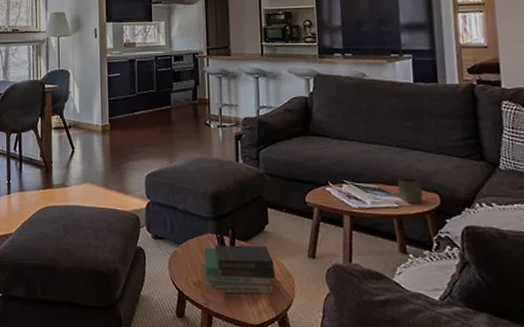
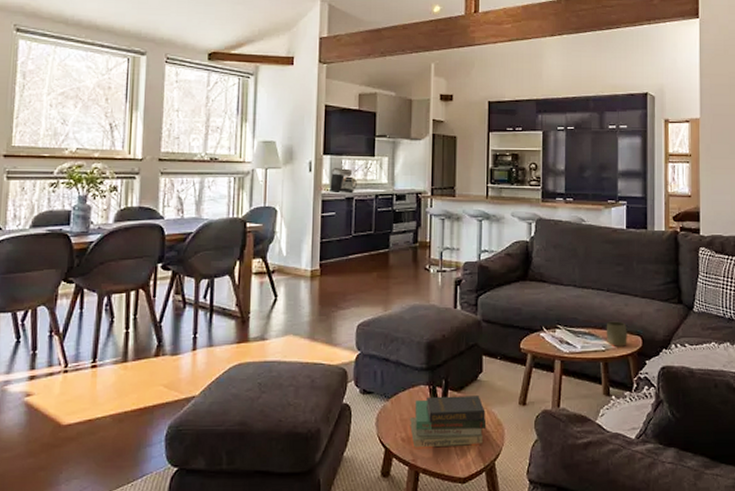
coffee maker: none [113,33,138,56] -> present [330,168,357,194]

